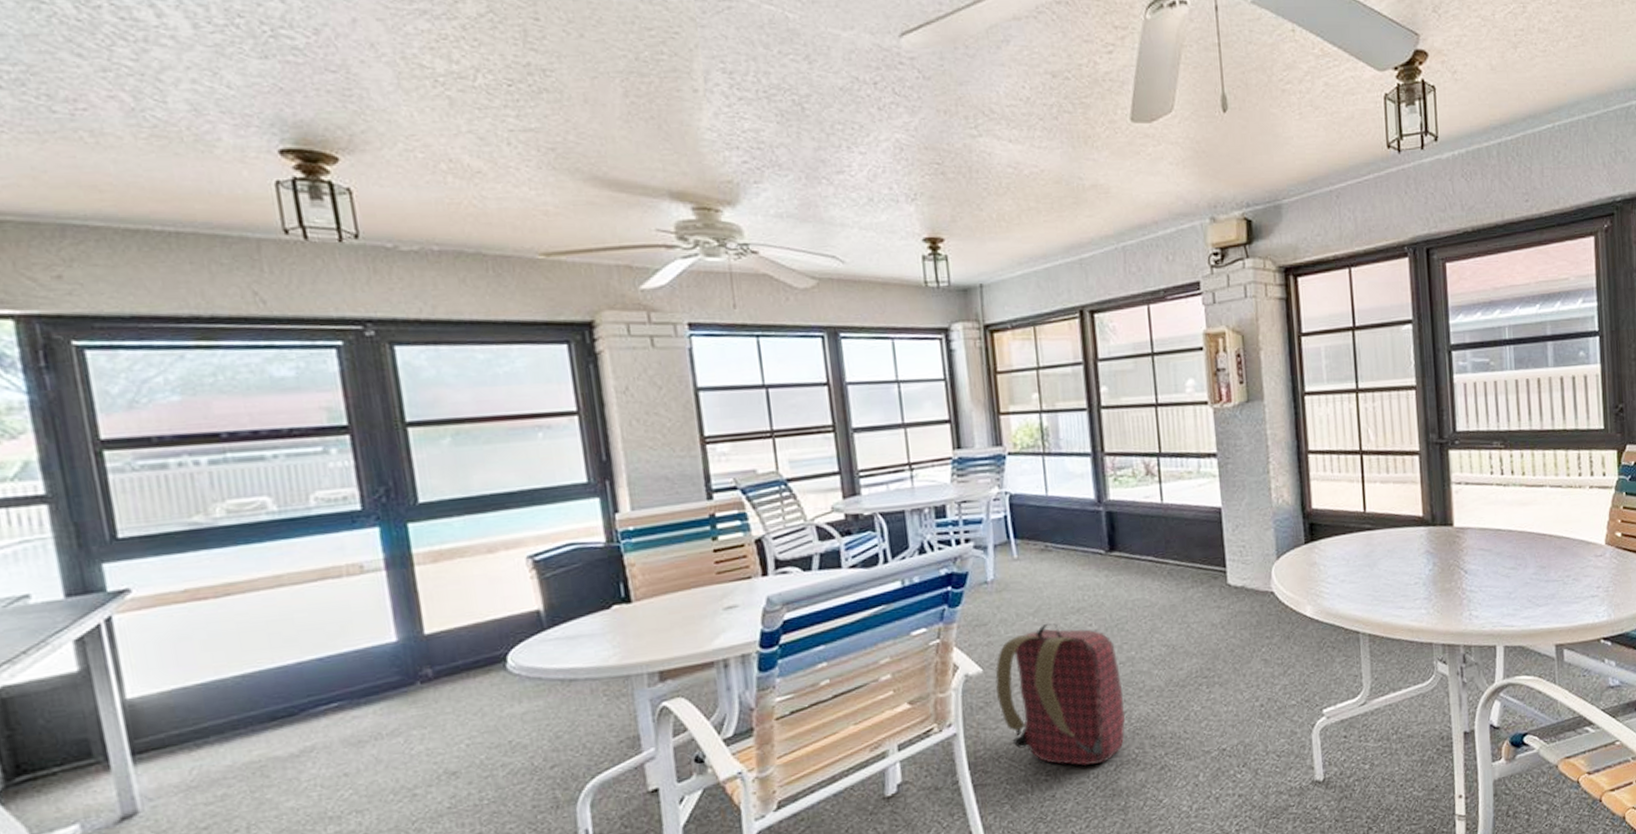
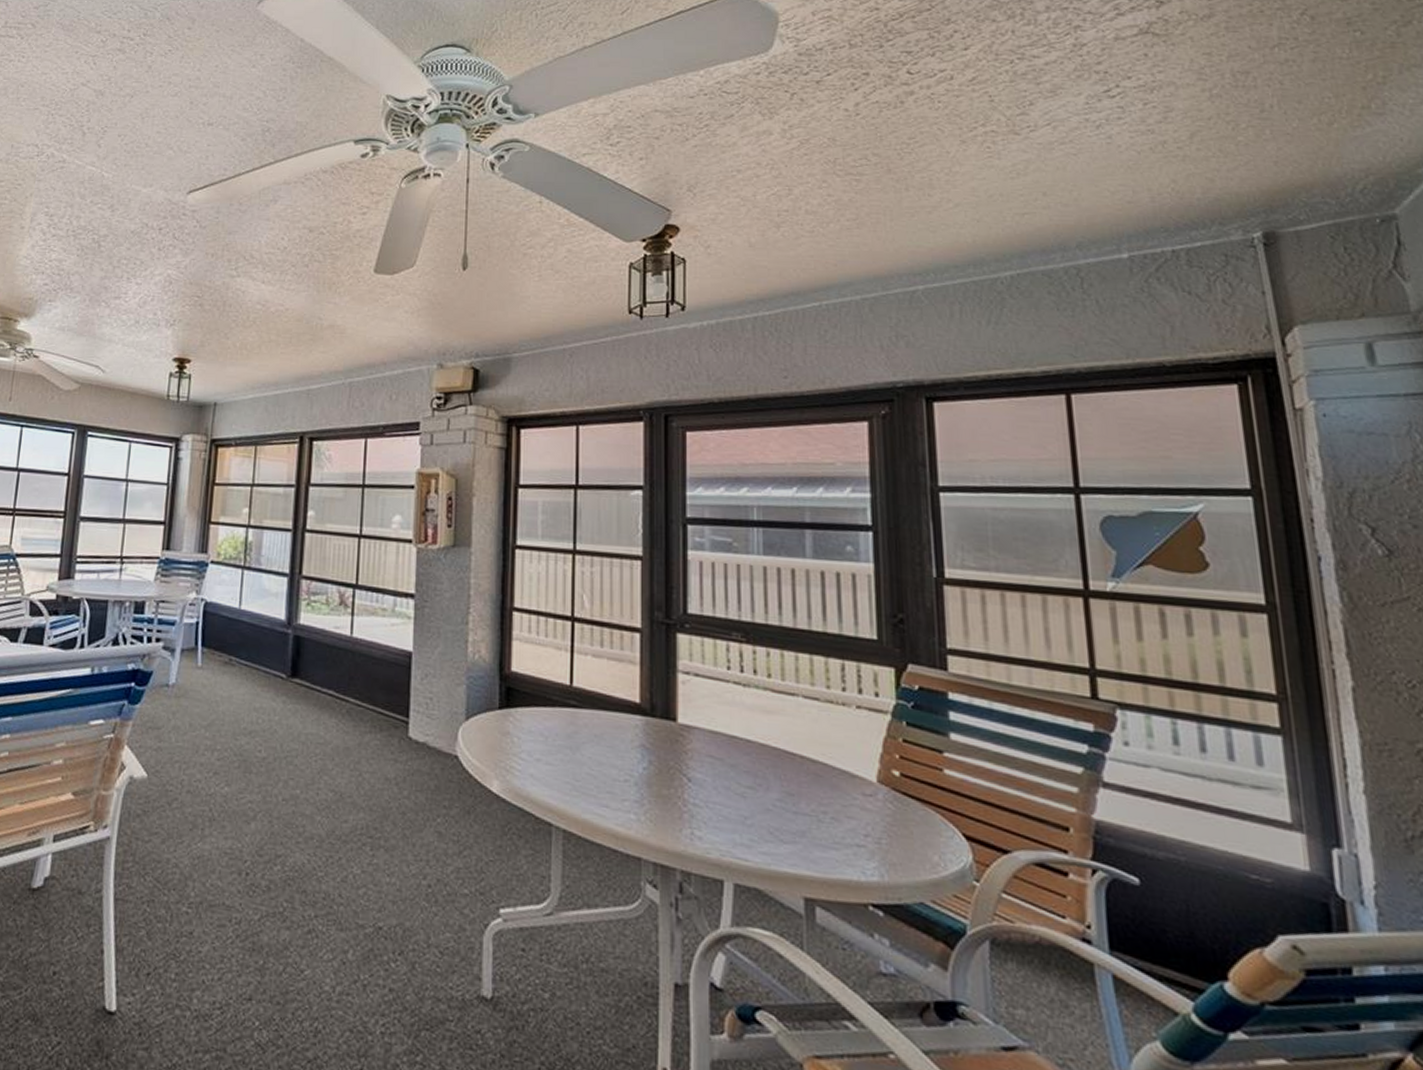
backpack: present [995,623,1125,767] -> none [155,739,282,909]

